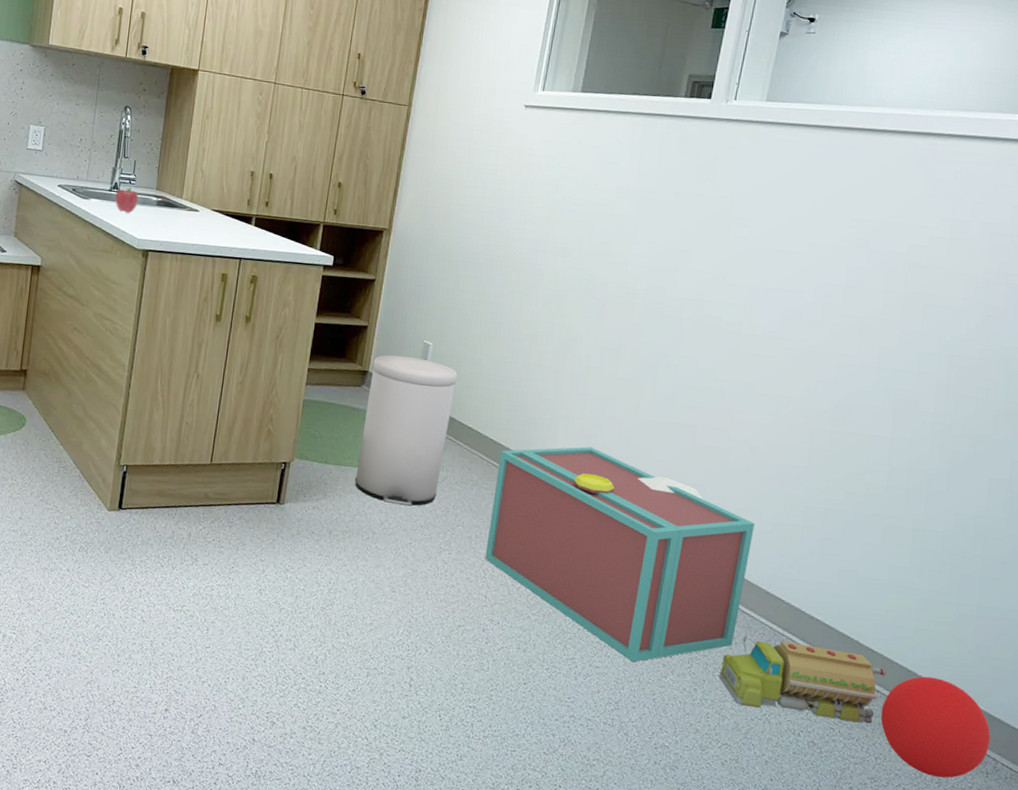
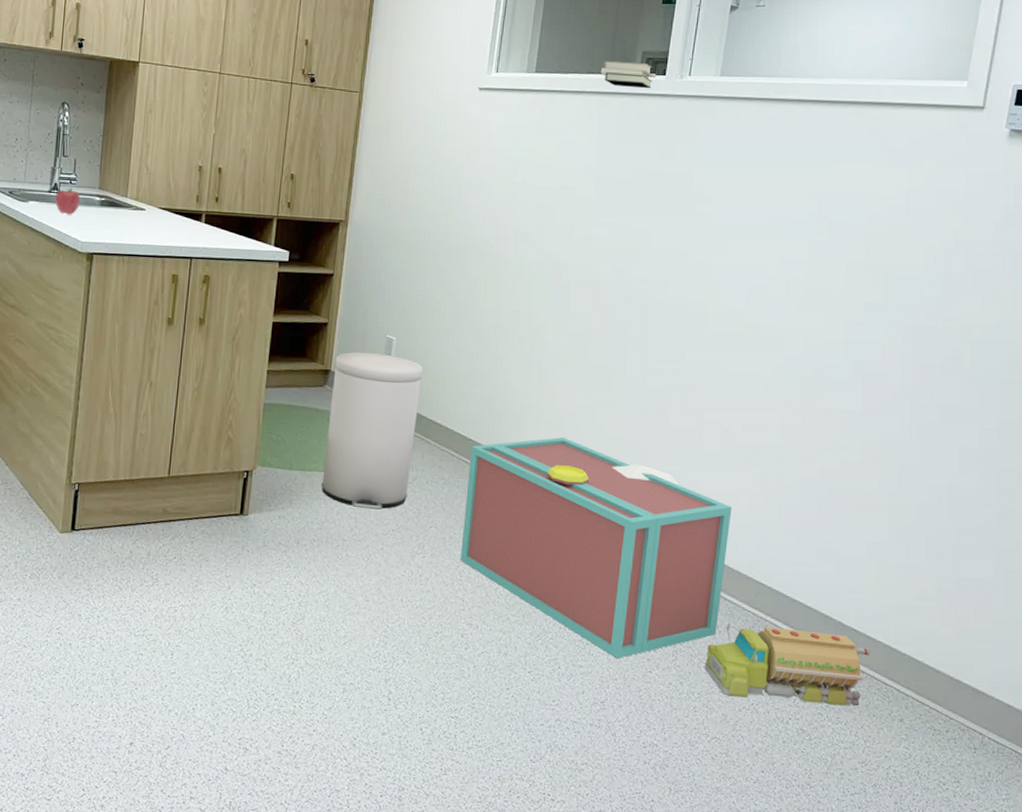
books: none [645,83,701,112] -> present [600,61,656,89]
ball: present [880,676,991,778] -> none [867,653,976,757]

